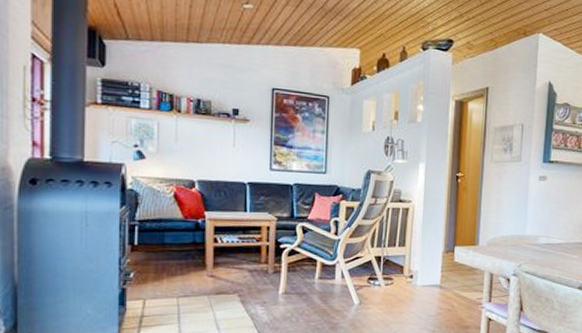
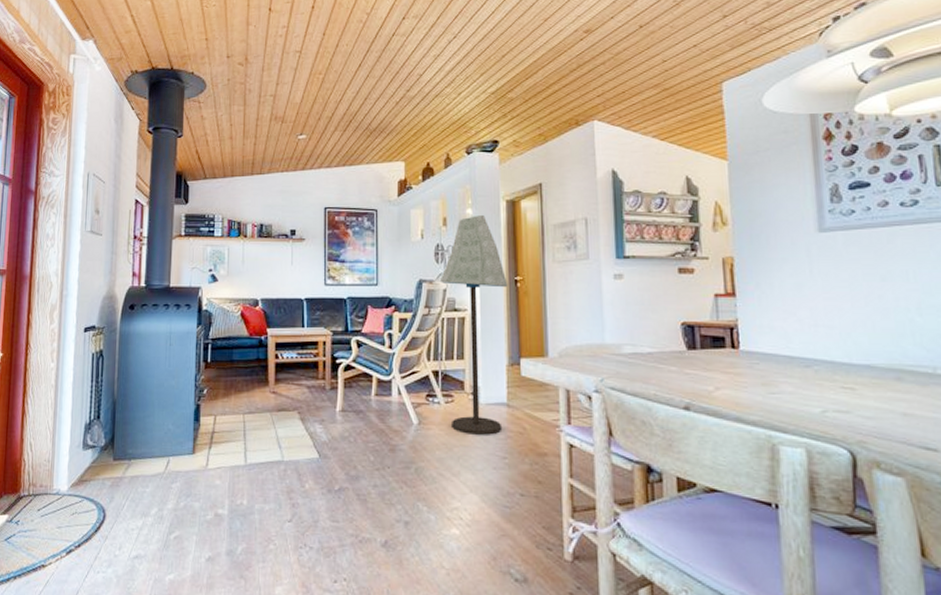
floor lamp: none [387,112,450,312] -> present [439,215,508,435]

